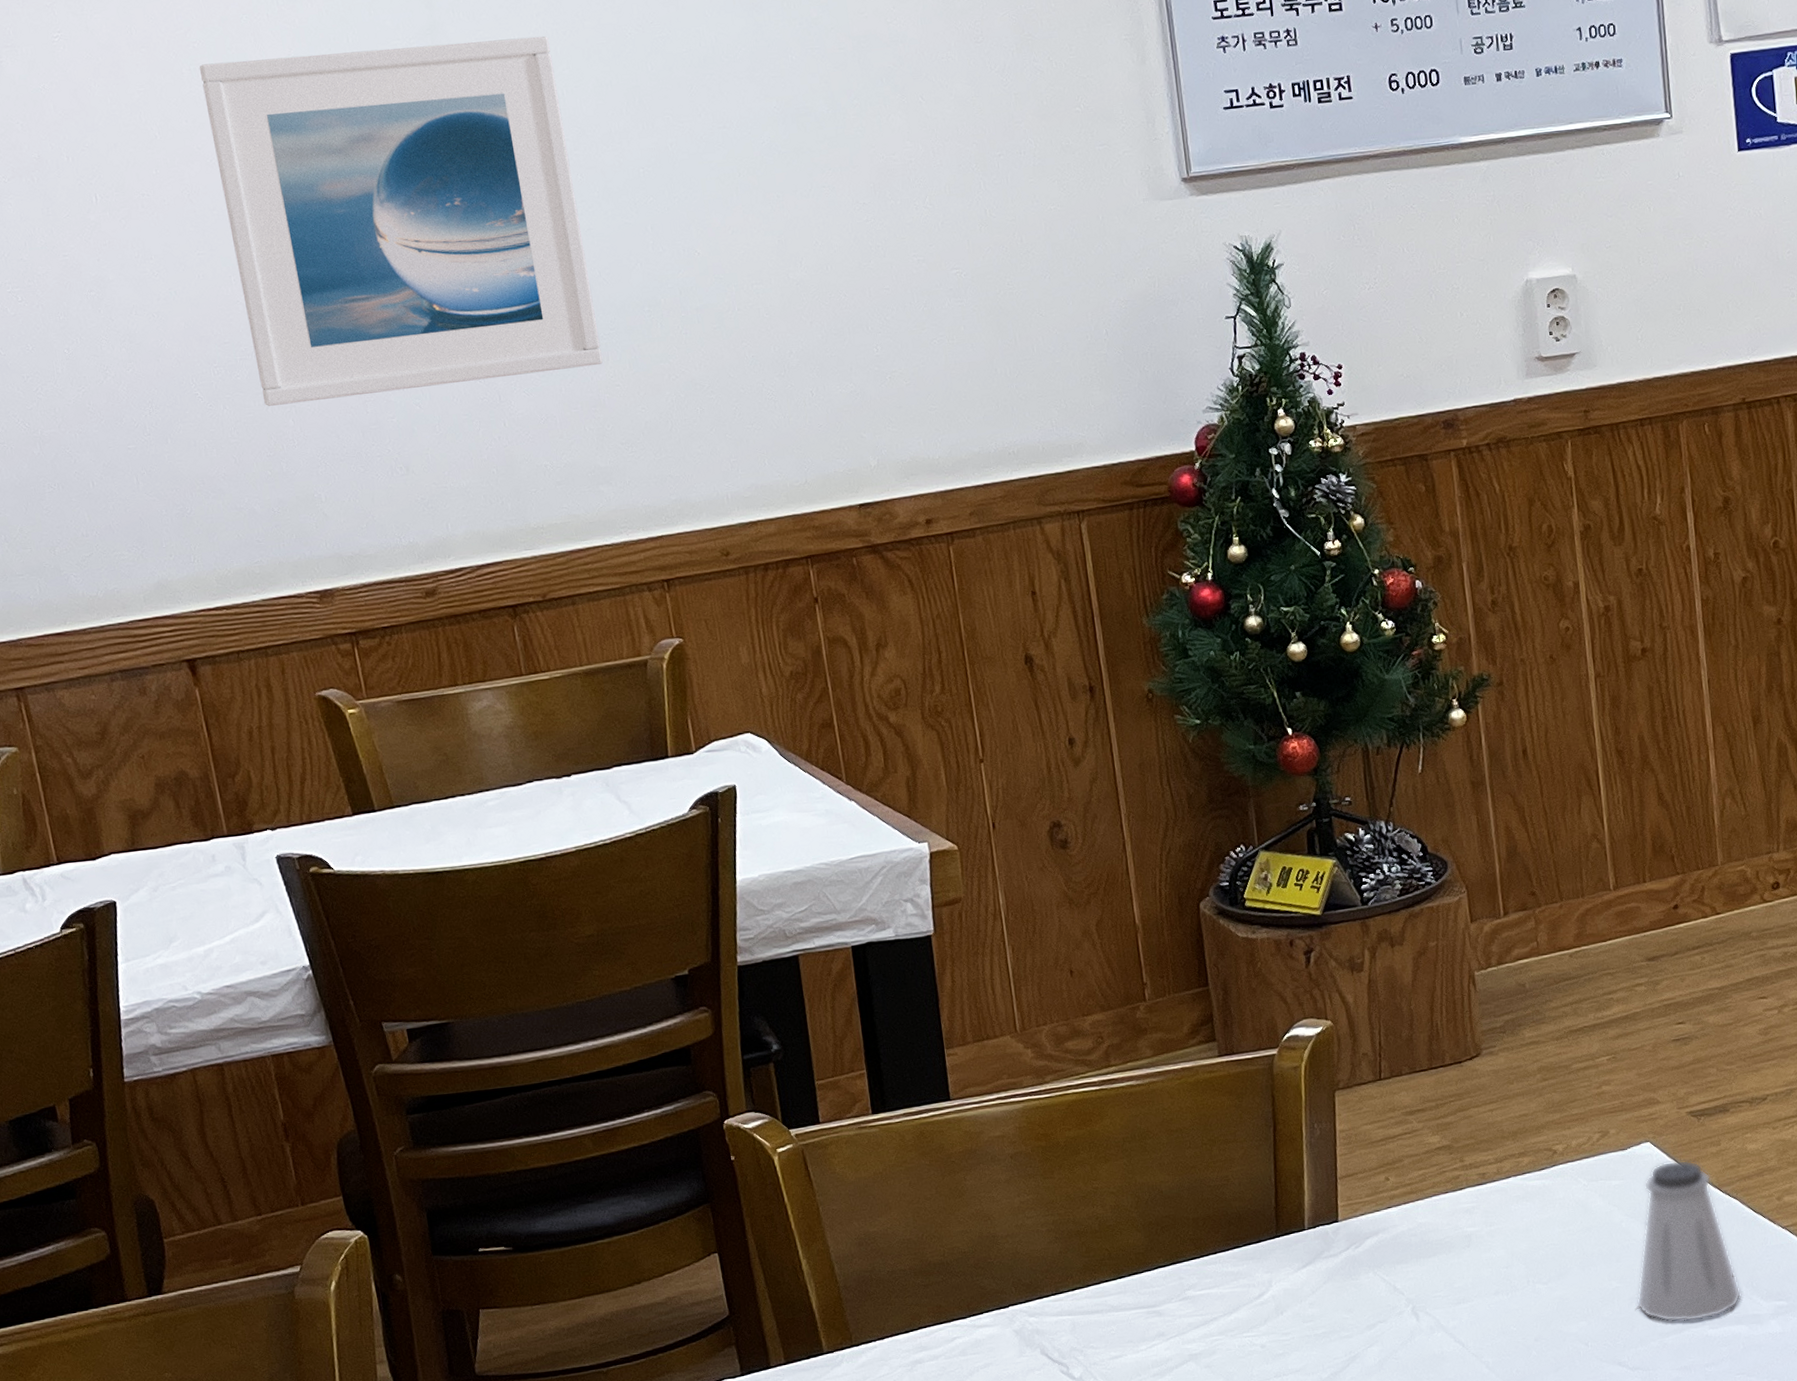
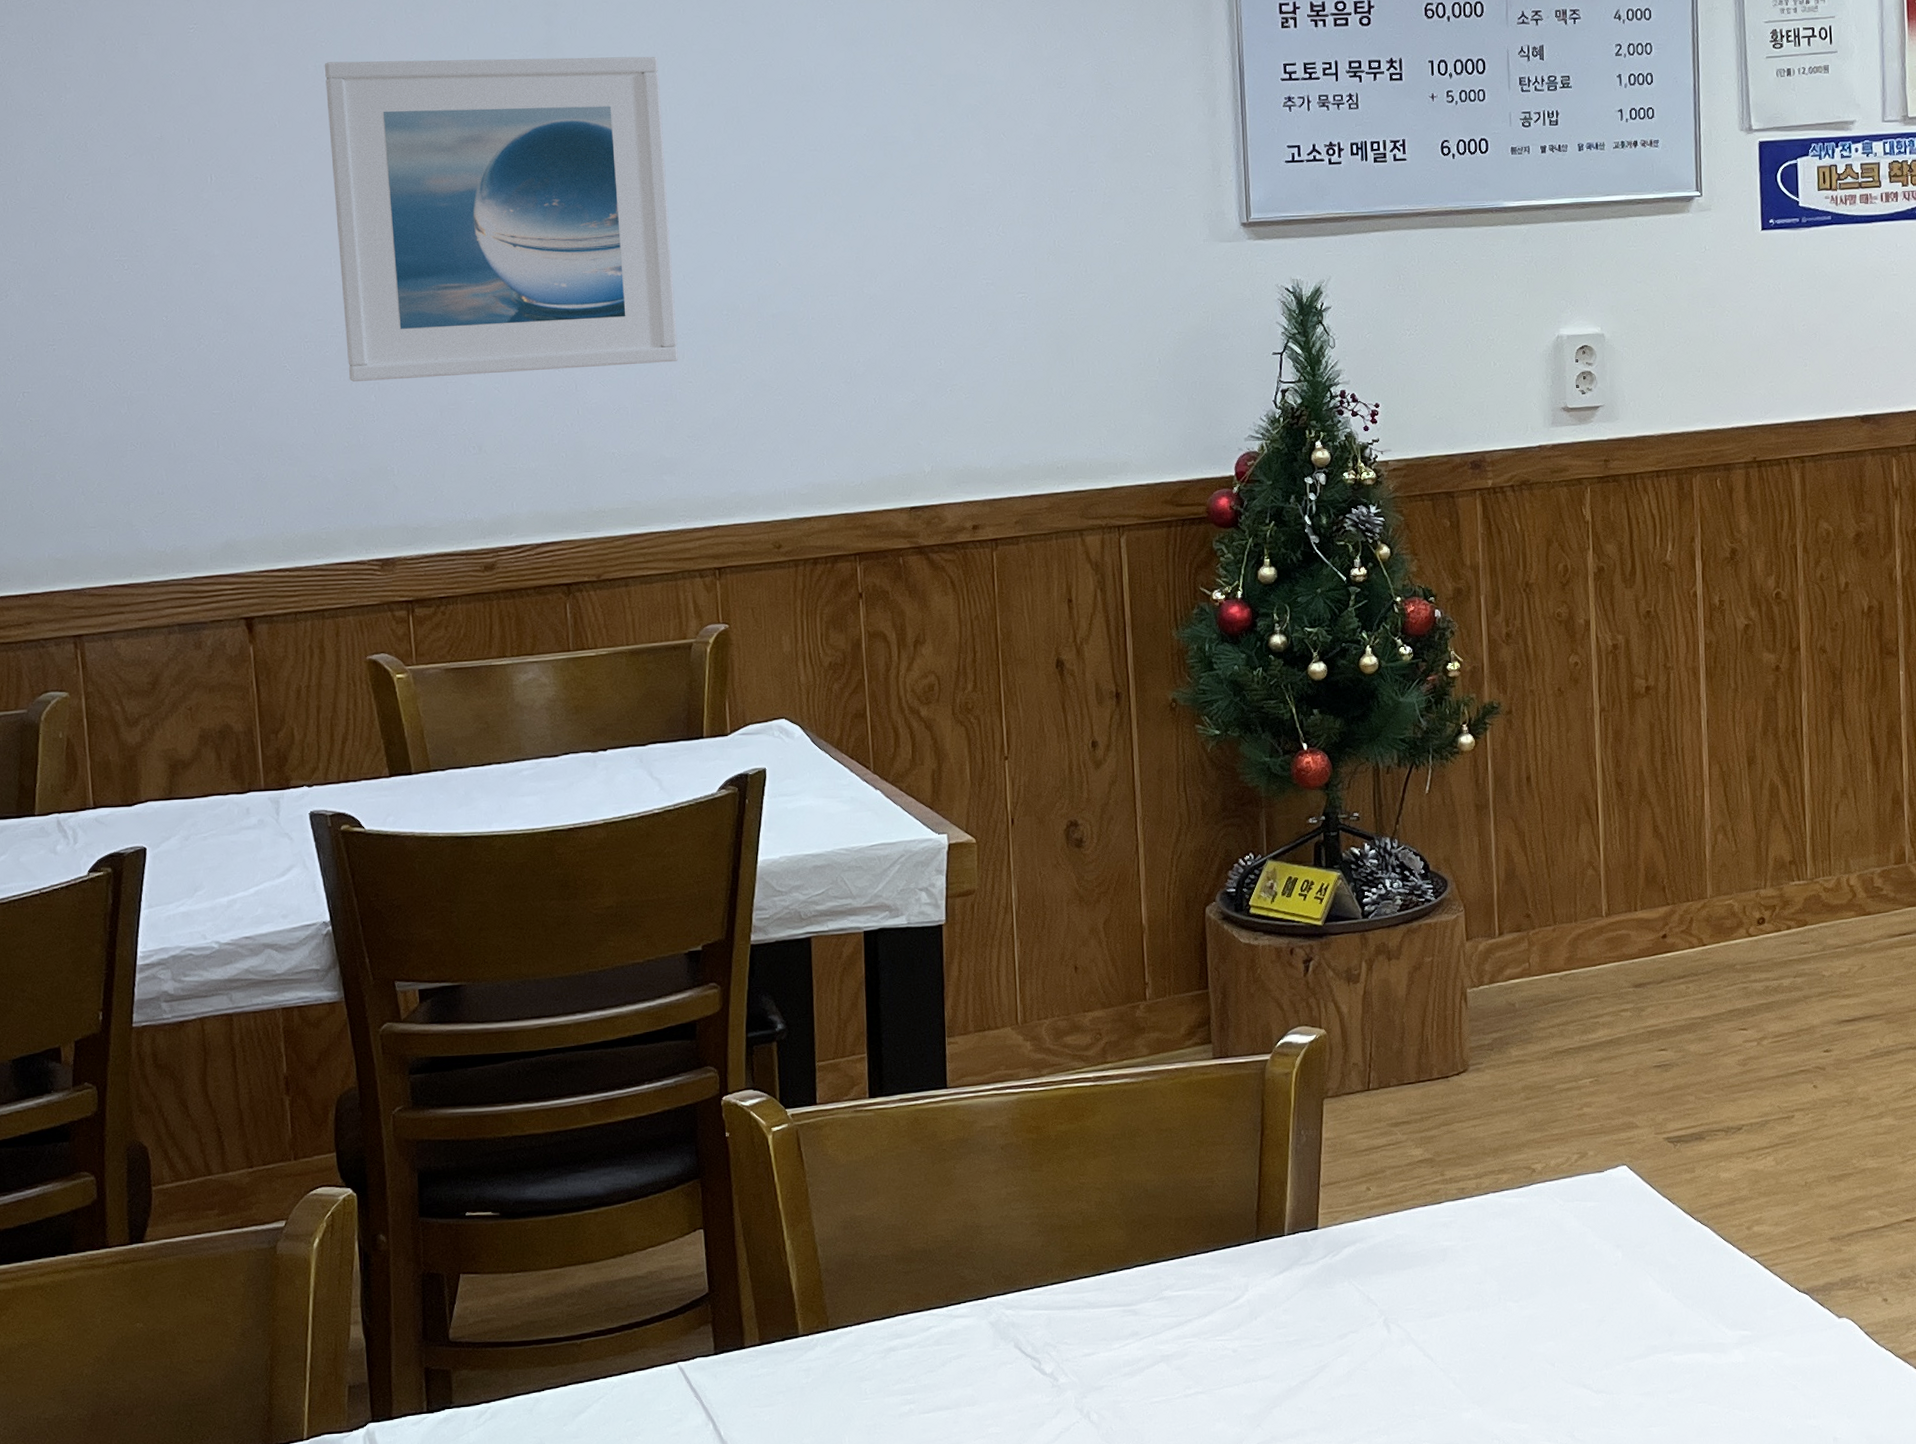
saltshaker: present [1637,1160,1742,1322] -> none [1605,1185,1708,1347]

